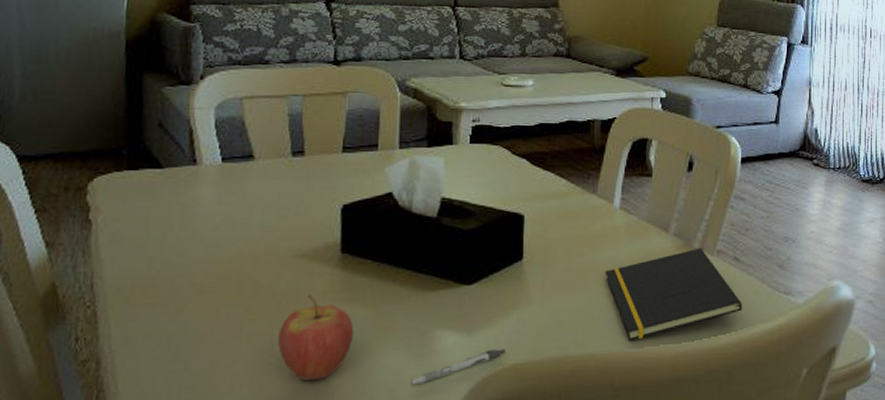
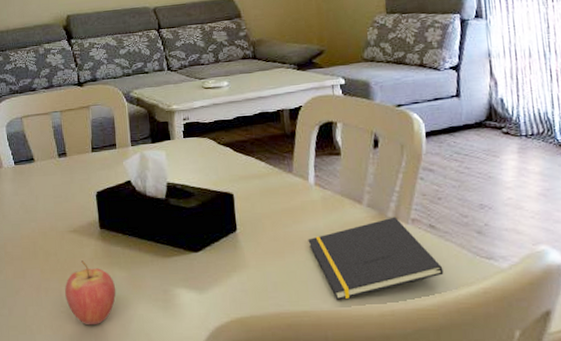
pen: present [411,349,506,385] -> none [161,305,232,332]

